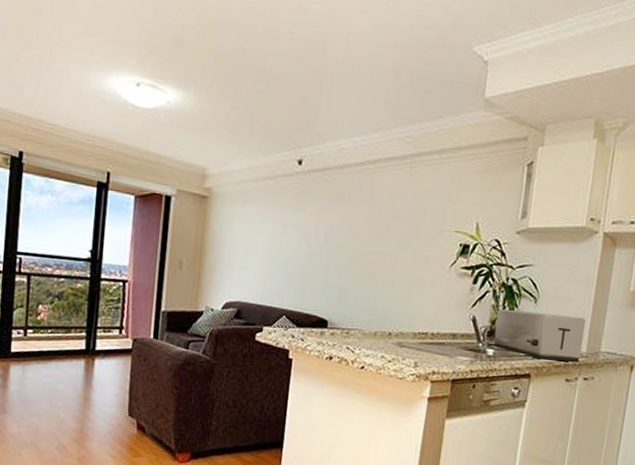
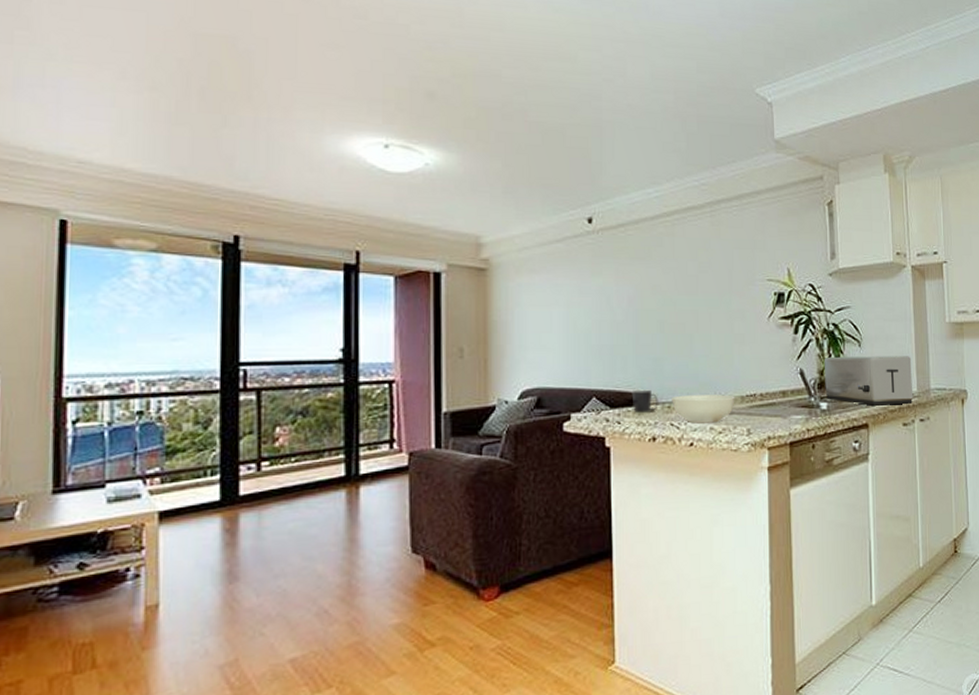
mug: none [316,314,339,337] -> present [631,389,658,415]
bowl: none [350,324,408,353] -> present [672,394,735,424]

